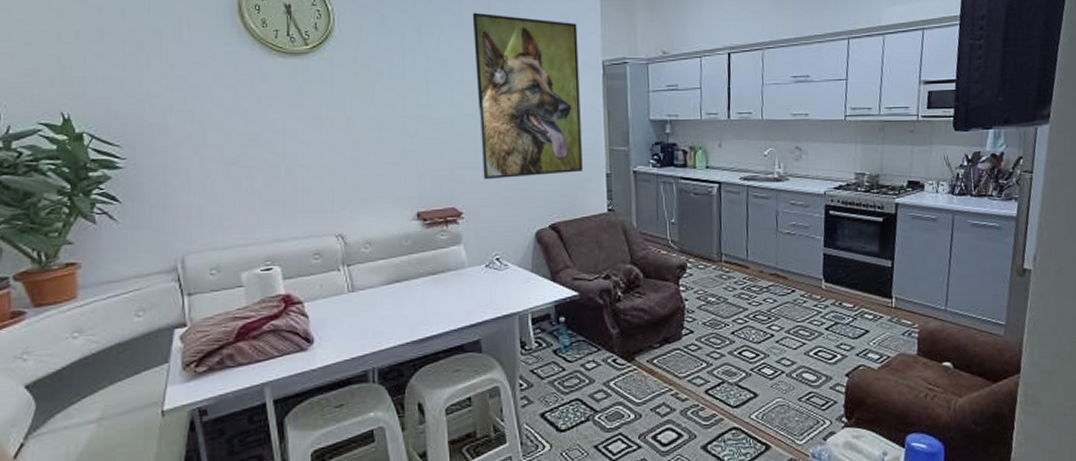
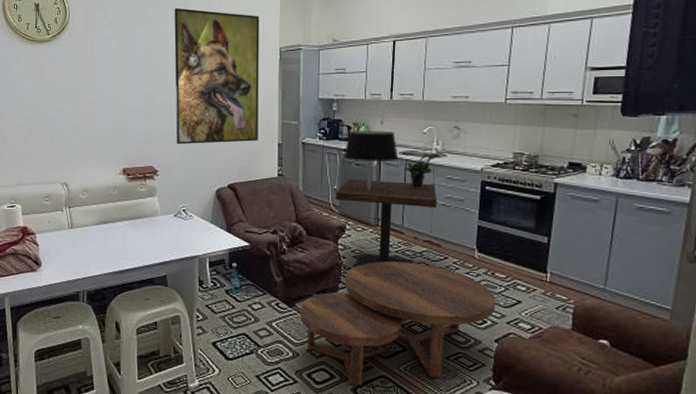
coffee table: none [641,298,845,442] -> present [300,261,496,386]
side table: none [673,210,782,311] -> present [335,179,438,268]
table lamp: none [680,154,740,223] -> present [344,130,399,191]
potted plant: none [746,178,782,218] -> present [404,154,439,189]

